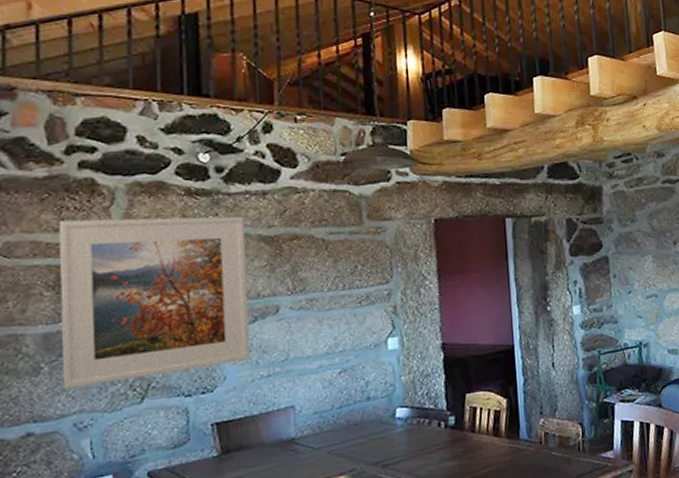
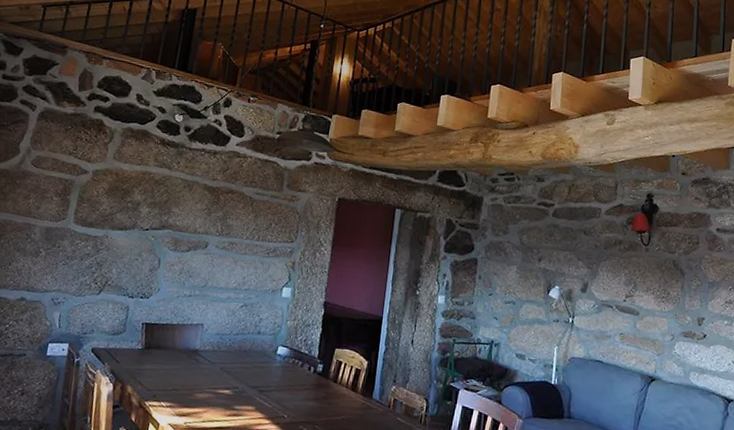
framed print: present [59,216,250,389] -> none [51,147,197,280]

